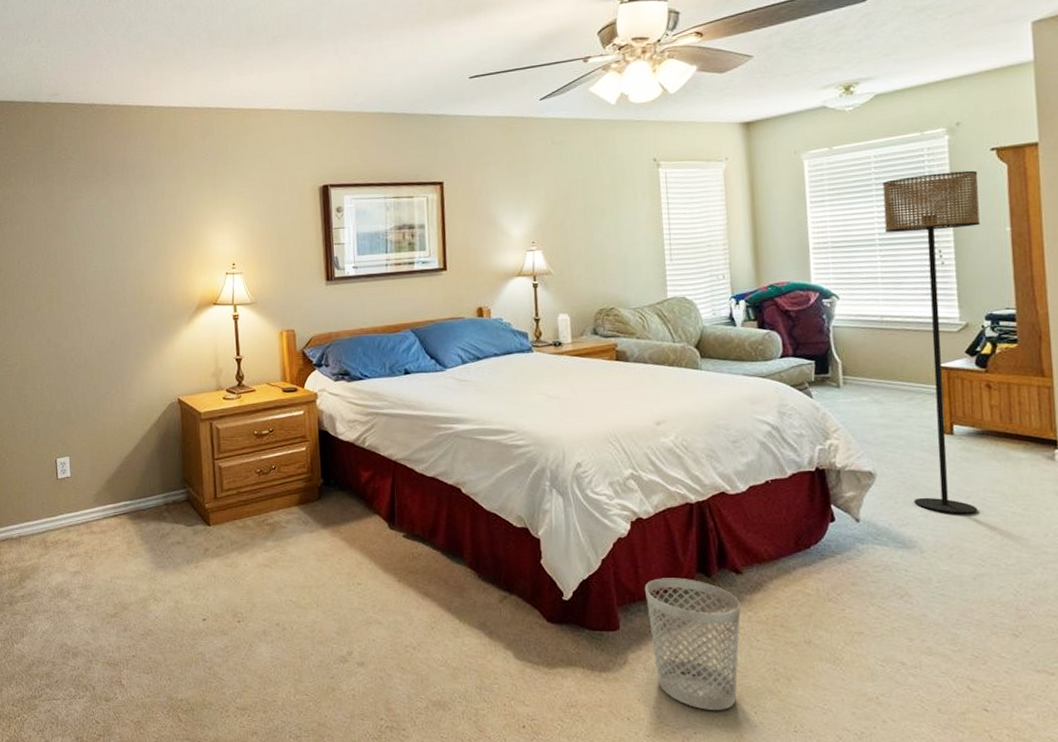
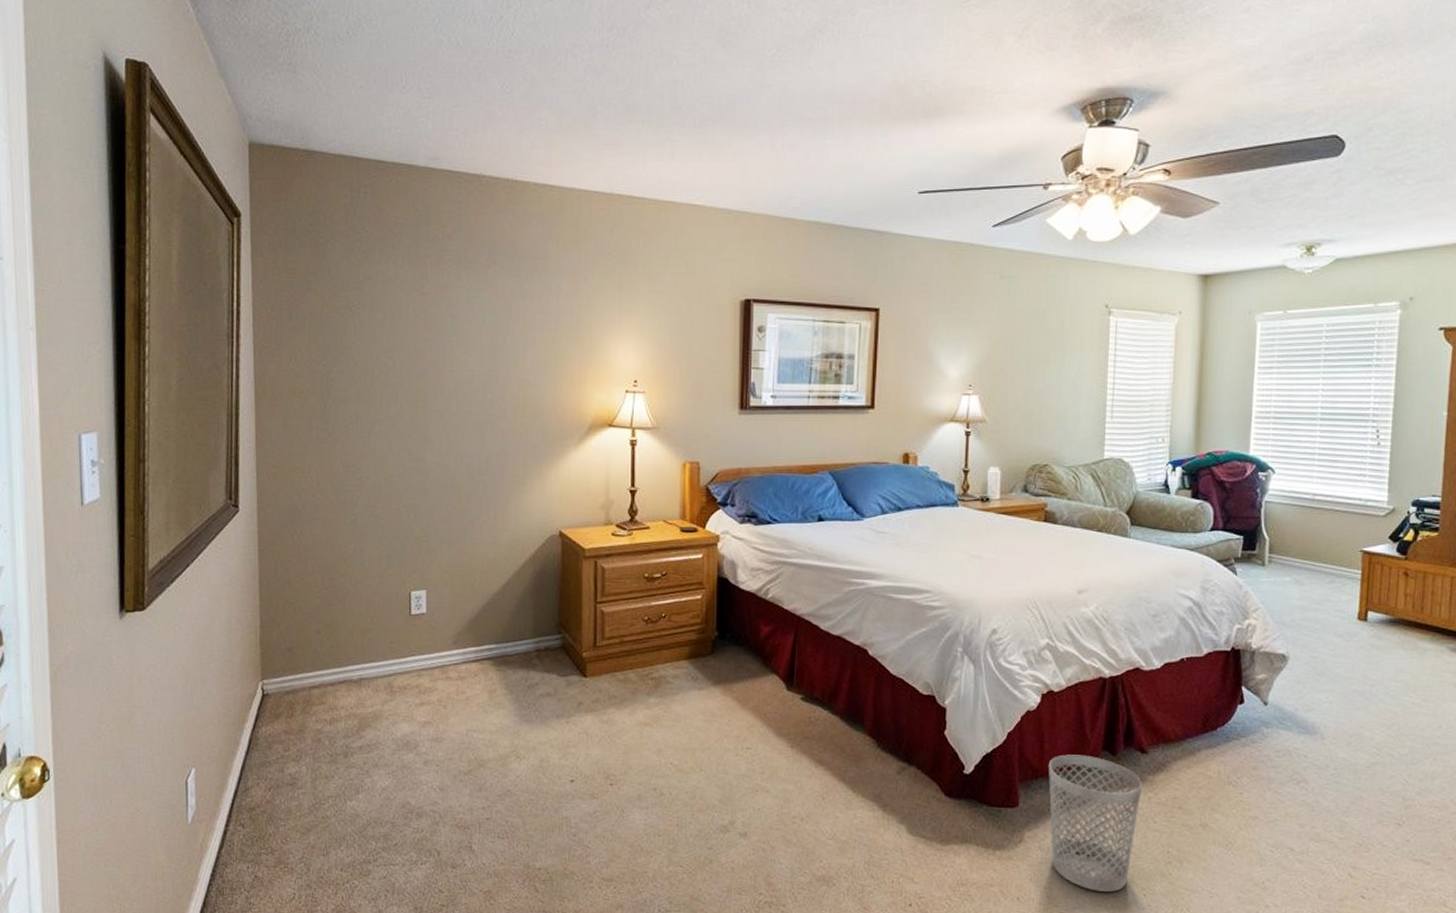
floor lamp: present [882,170,980,514] -> none [1322,348,1424,702]

